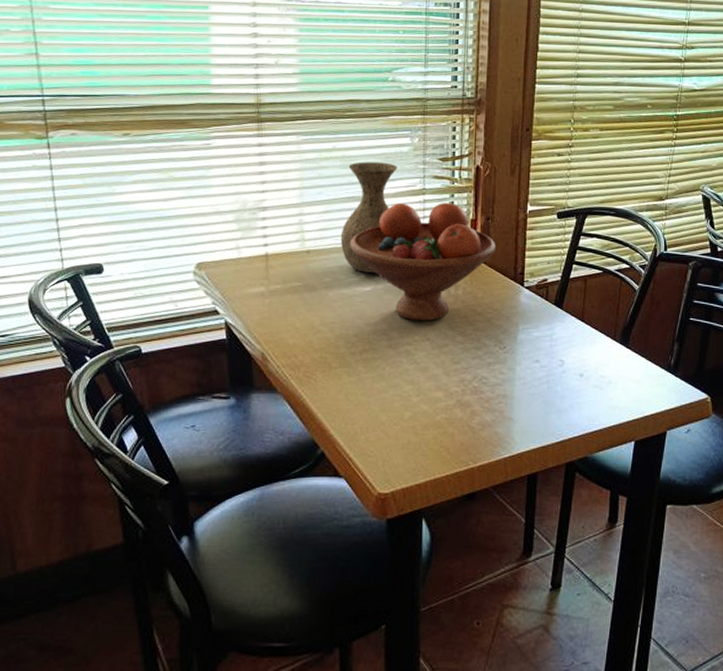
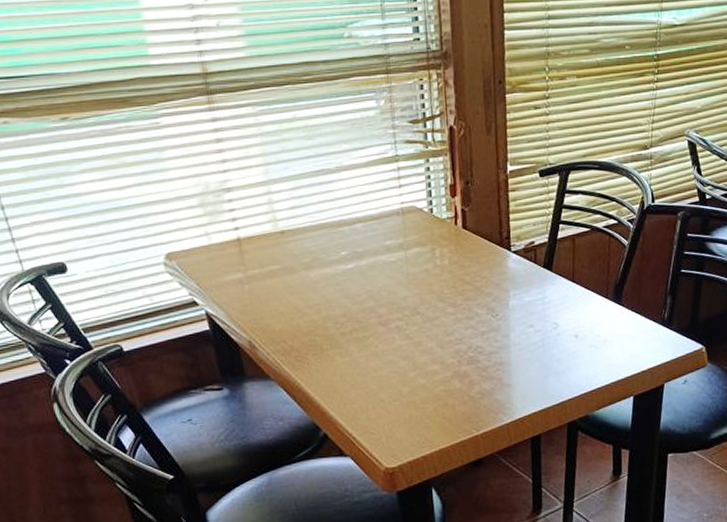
vase: present [340,162,397,273] -> none [313,130,366,250]
fruit bowl: present [350,202,497,321] -> none [325,168,479,296]

